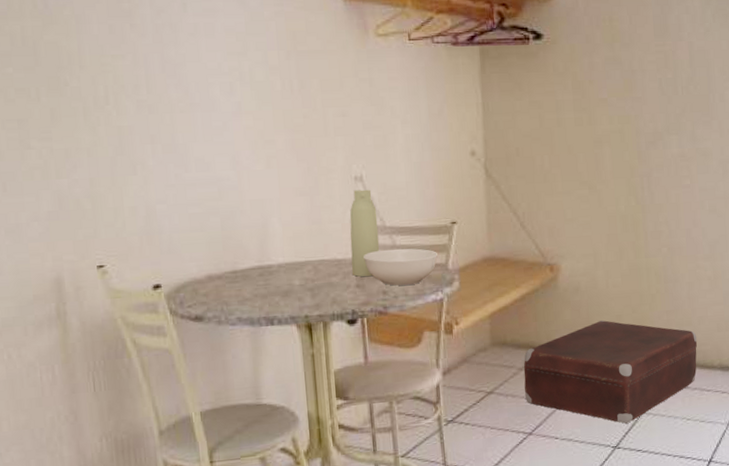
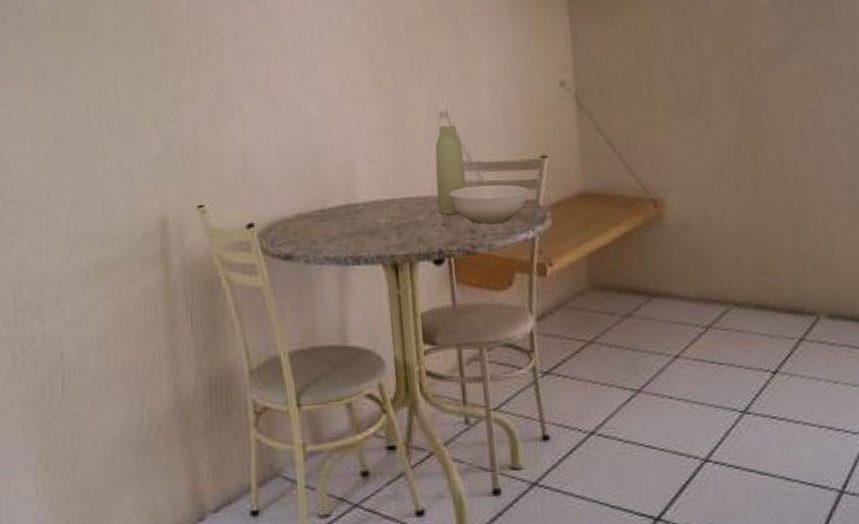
suitcase: present [523,320,698,424] -> none [627,262,842,384]

